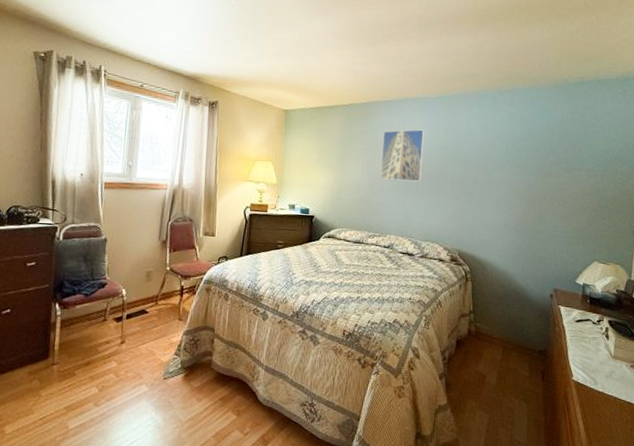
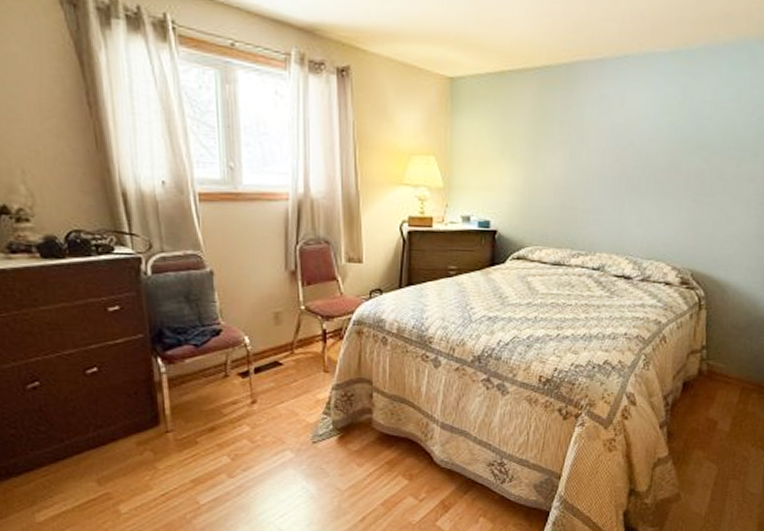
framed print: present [379,129,425,182] -> none [587,101,653,179]

